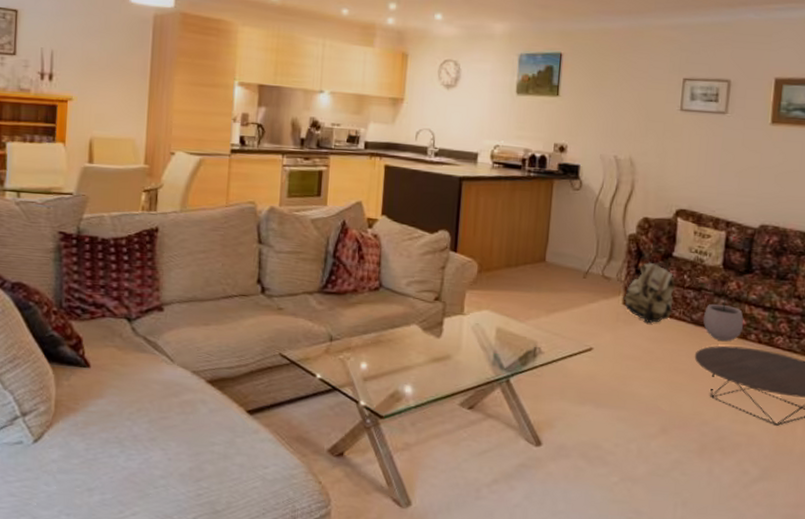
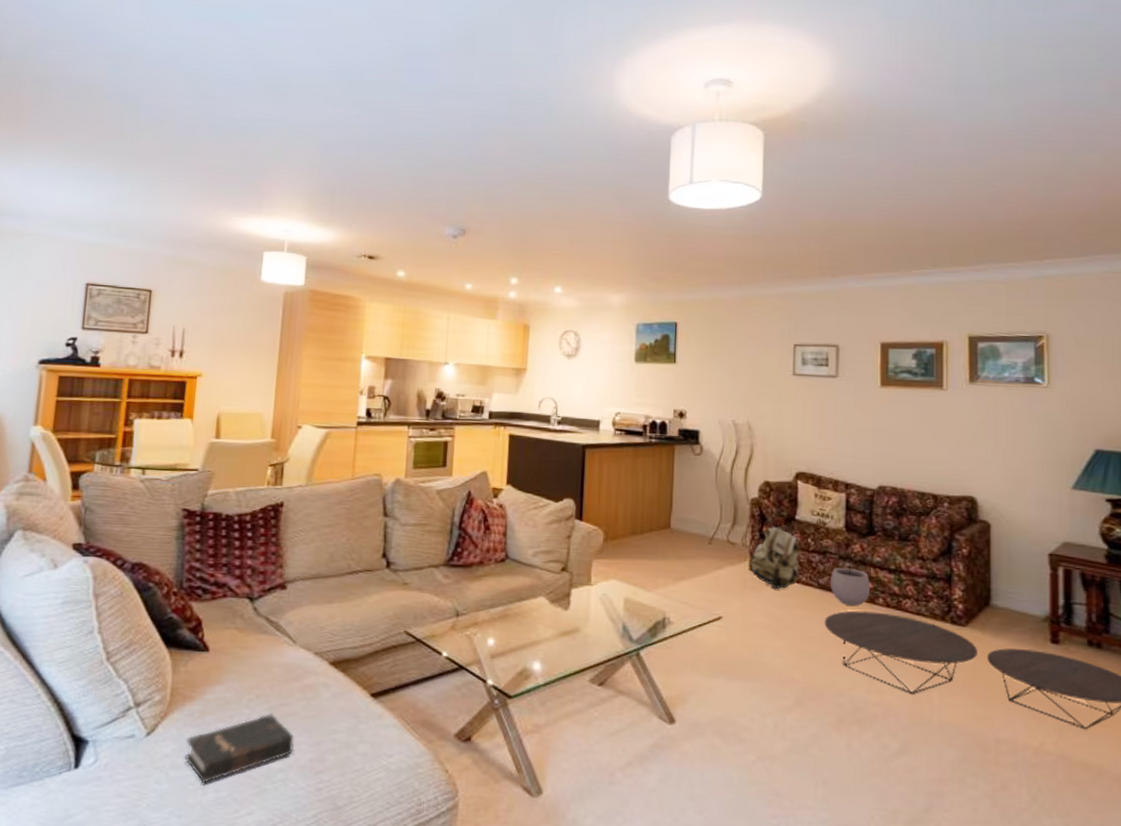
hardback book: none [71,425,174,487] -> present [185,712,294,784]

